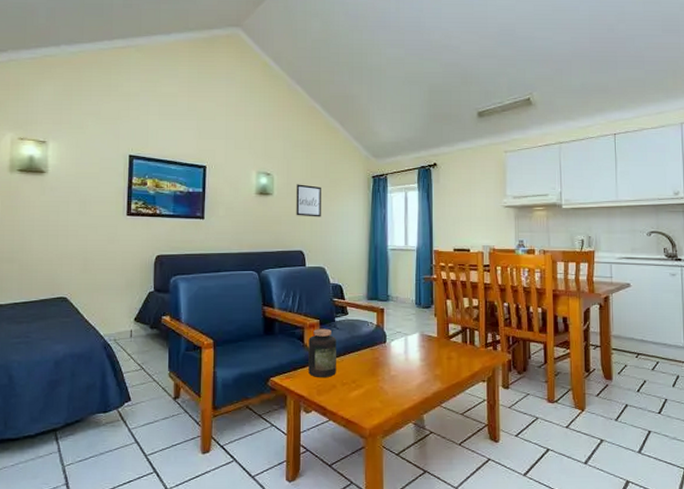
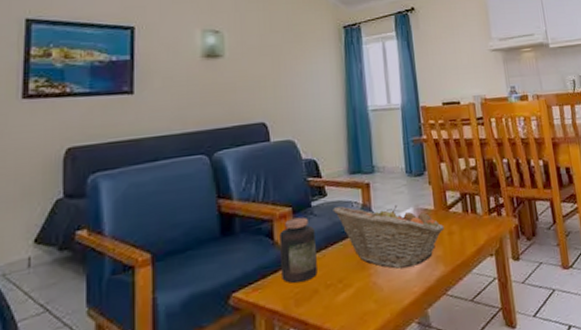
wall art: present [296,184,321,217] -> none [253,41,286,80]
fruit basket: none [352,324,444,379] -> present [333,205,444,269]

